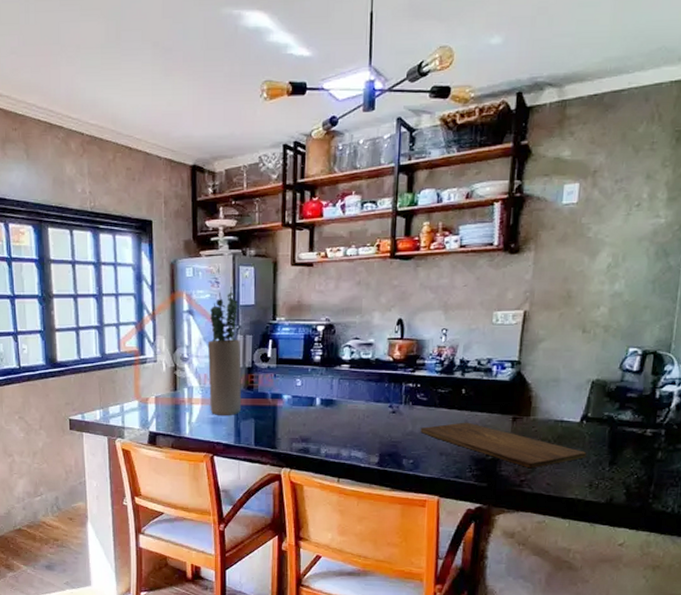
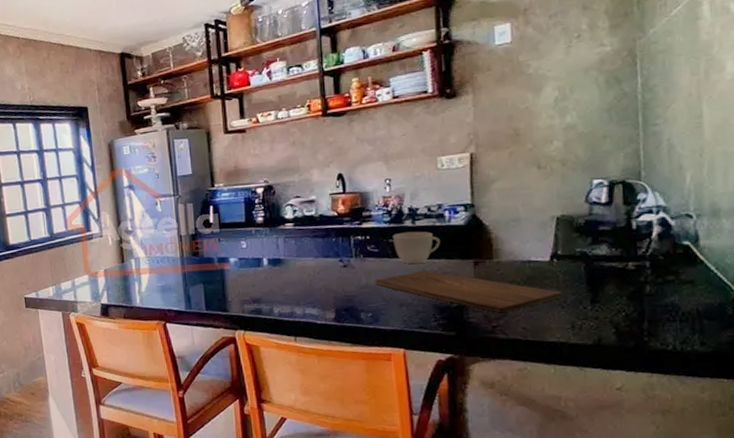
vase: present [207,286,242,415] -> none [149,159,190,283]
cup: none [442,383,486,416] -> present [393,231,441,265]

